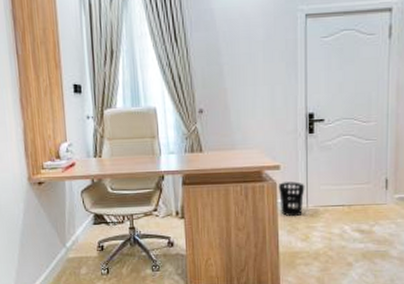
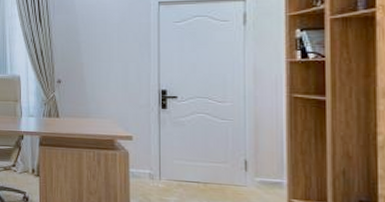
wastebasket: present [278,182,305,217] -> none [130,152,158,188]

